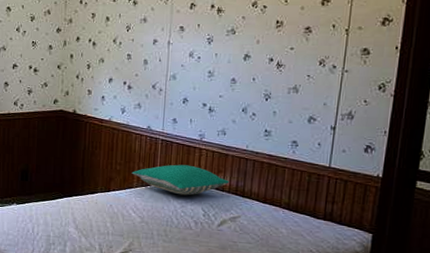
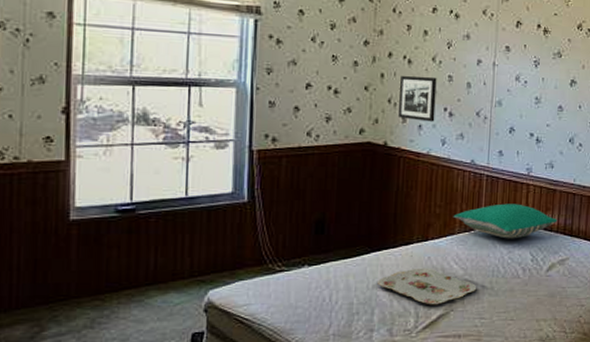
serving tray: none [69,213,153,245] -> present [378,268,477,305]
picture frame: none [85,56,117,94] -> present [399,76,437,122]

